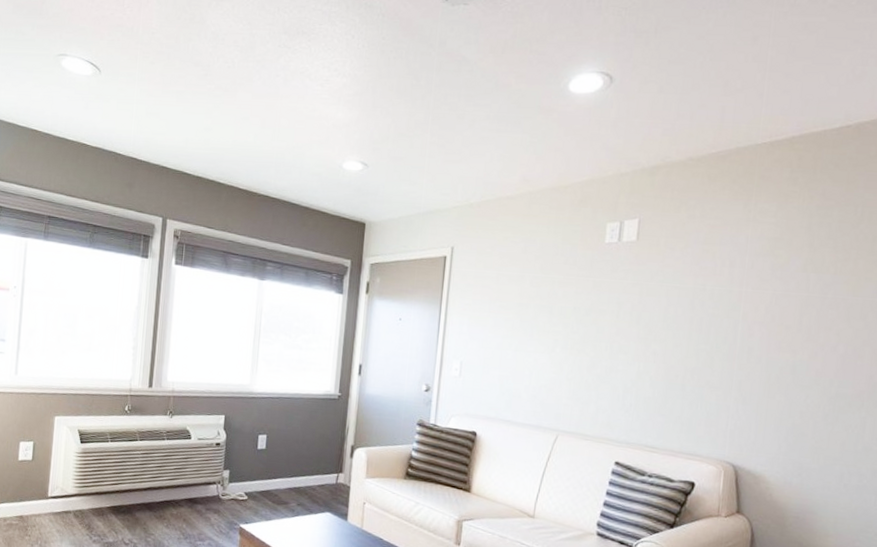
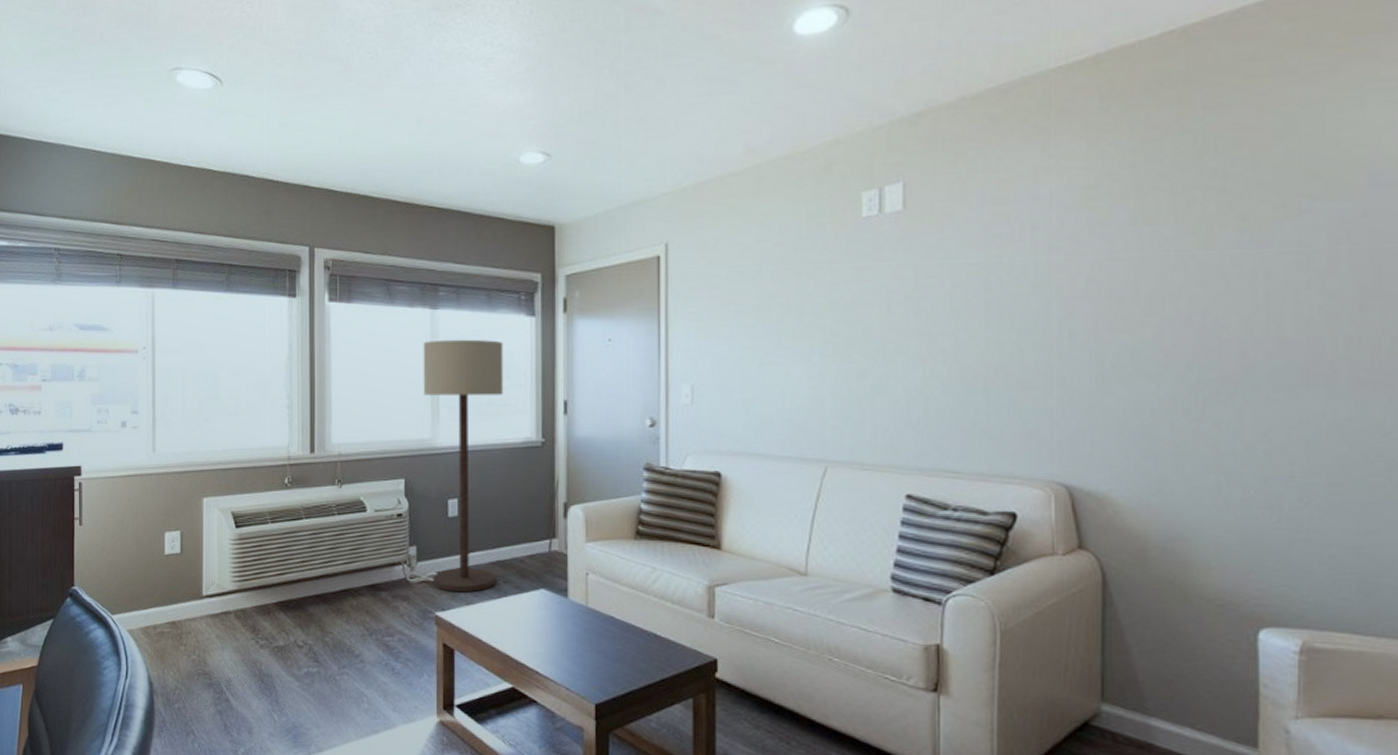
floor lamp: none [240,305,315,511] -> present [423,339,504,593]

